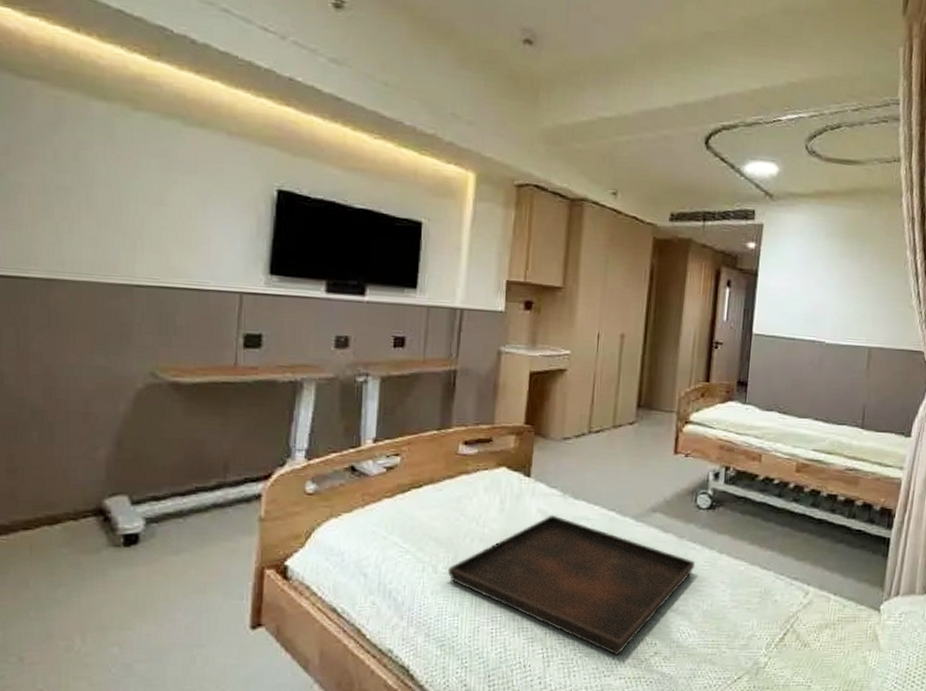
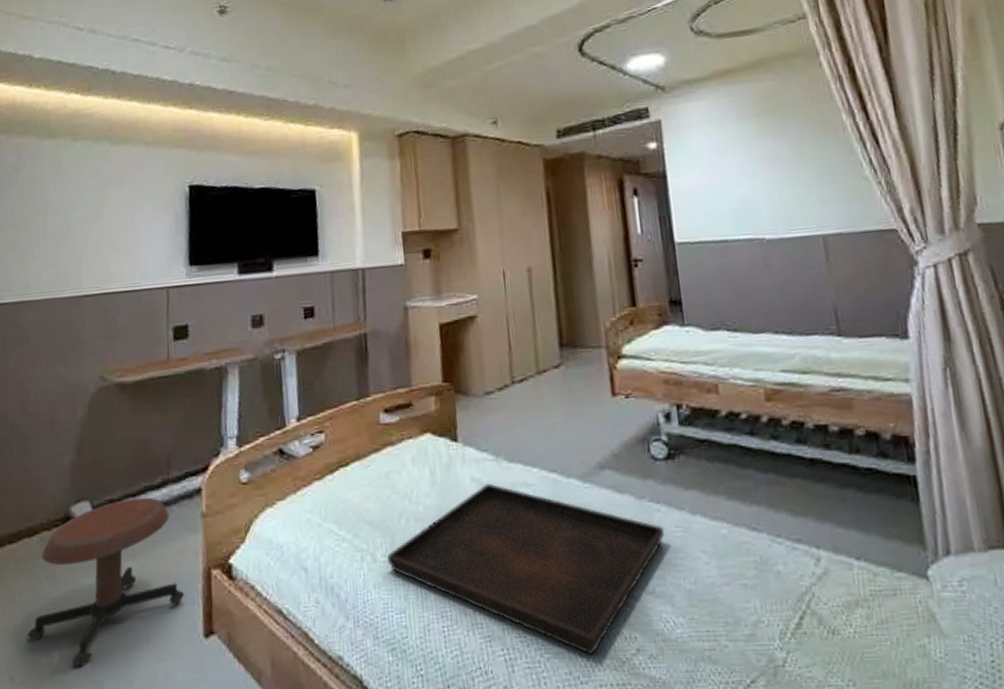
stool: none [41,497,233,651] -> present [26,497,185,667]

